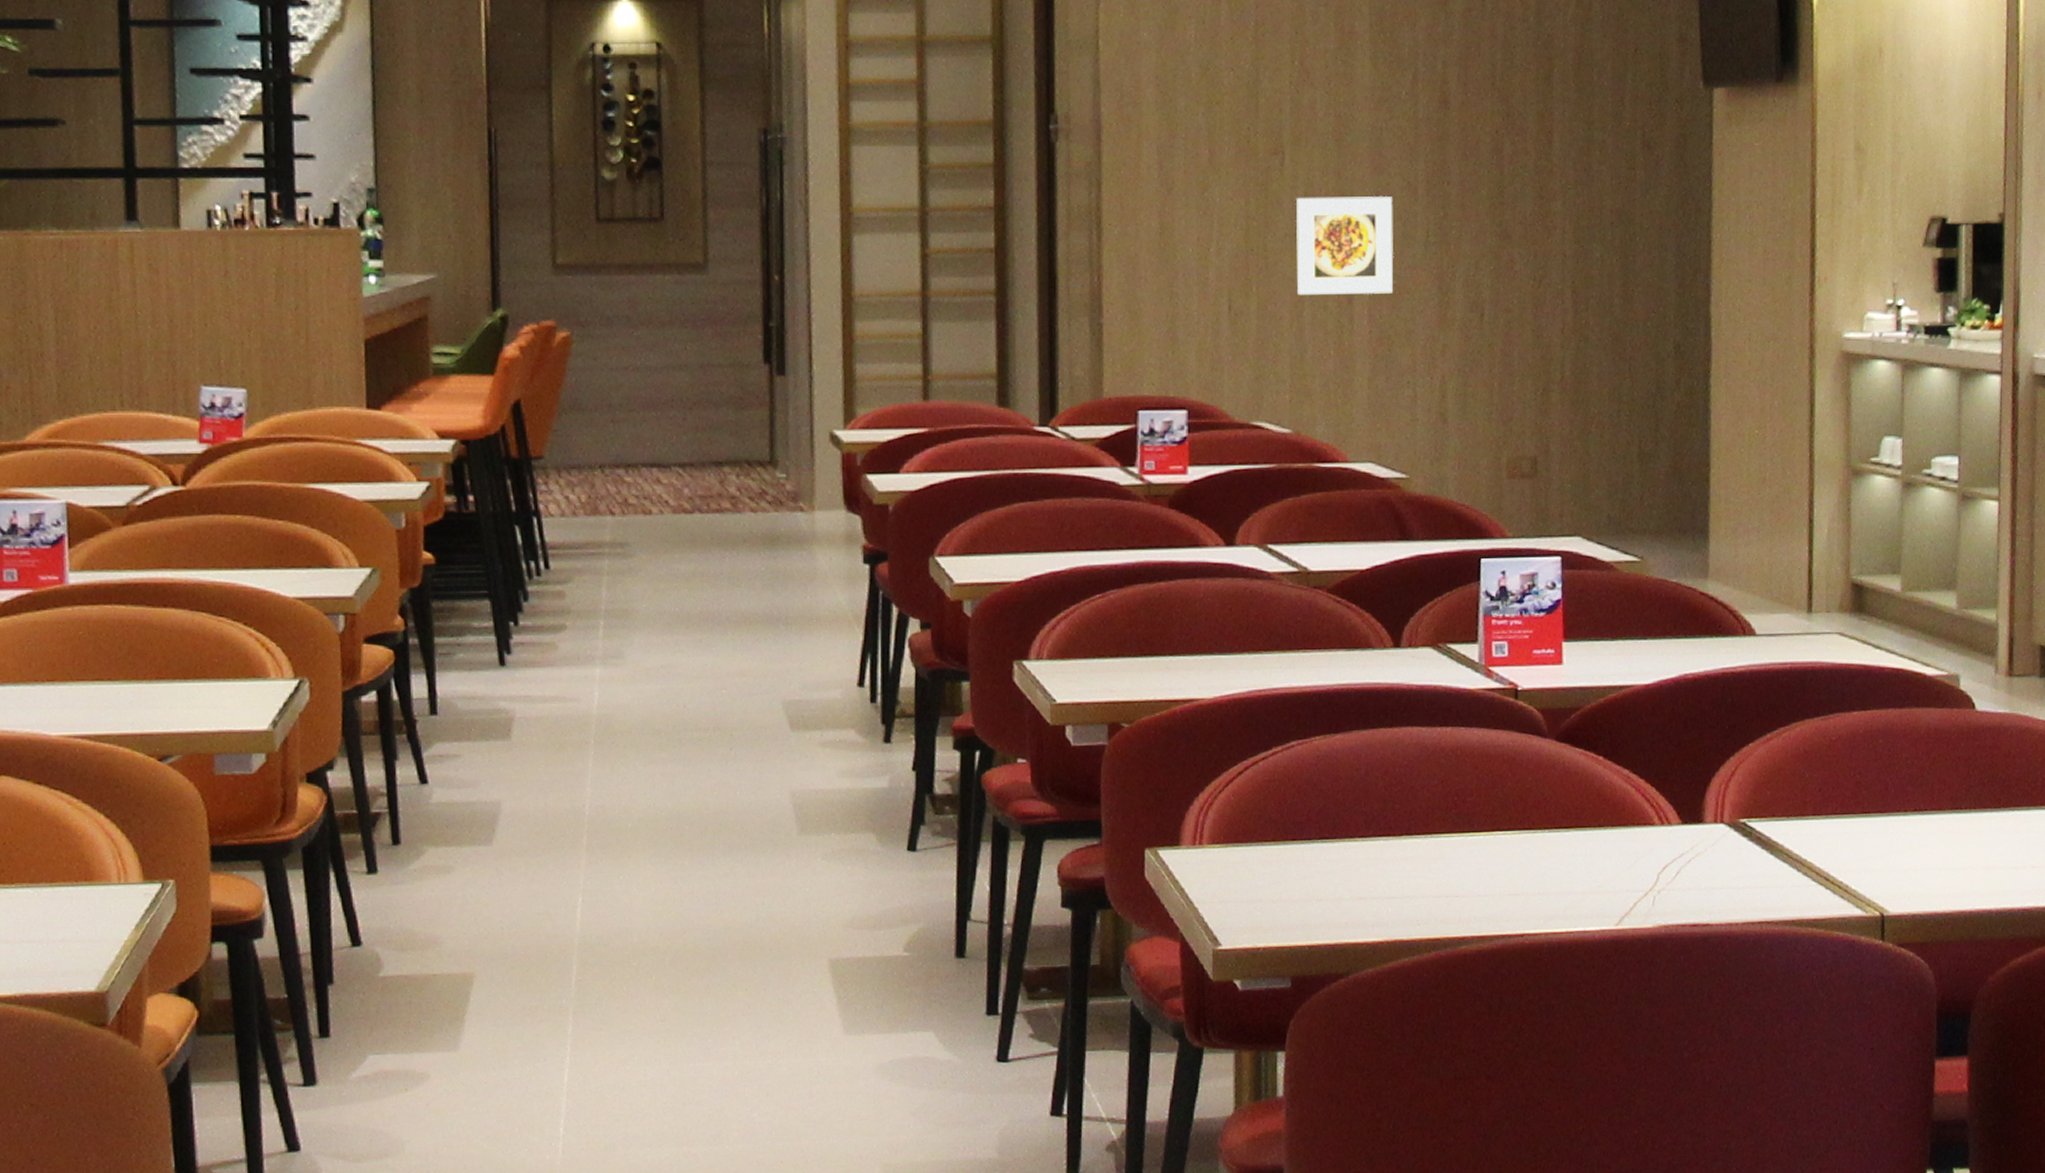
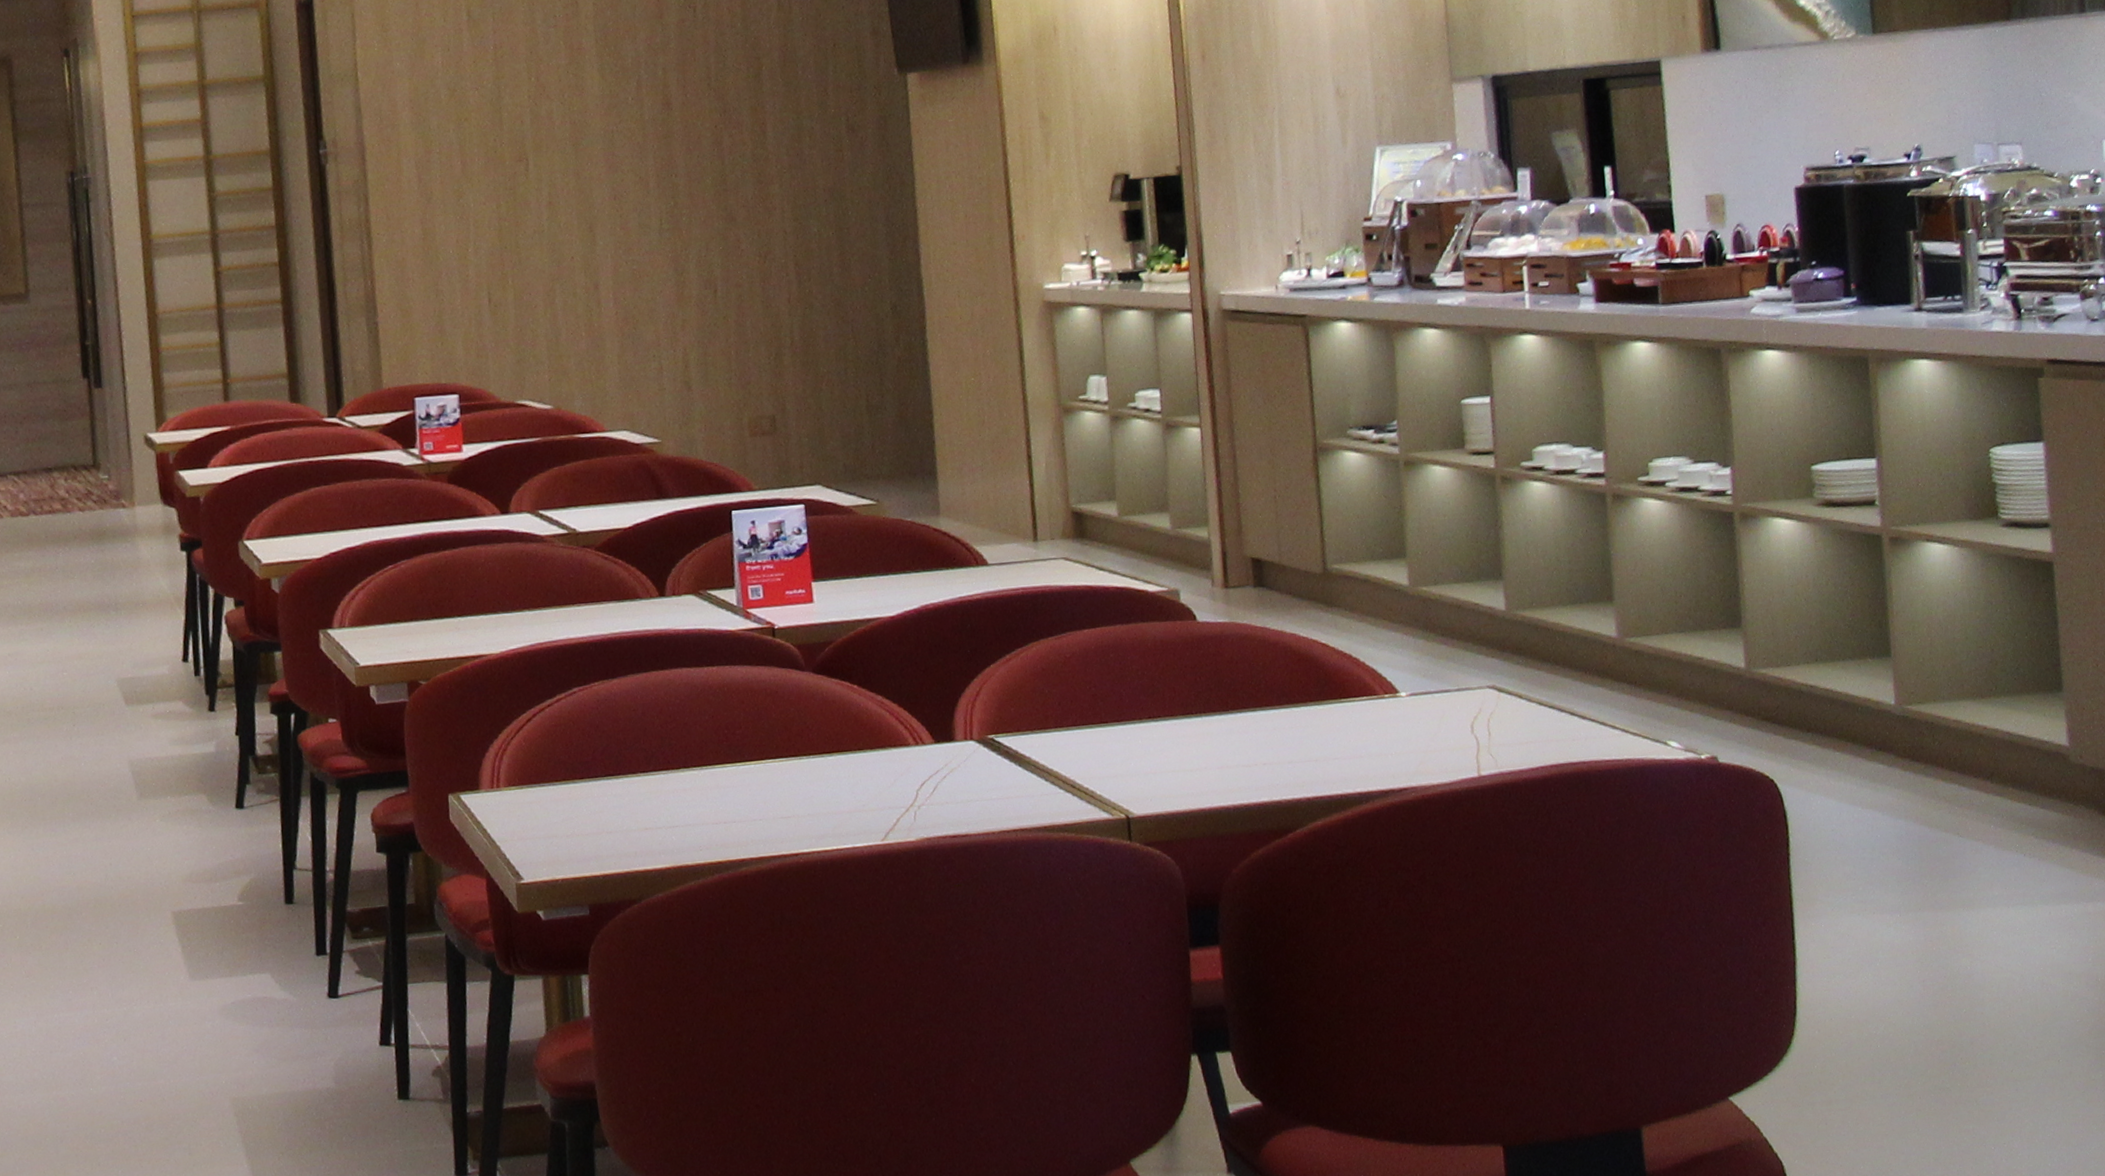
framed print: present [1296,195,1393,296] -> none [542,190,634,285]

